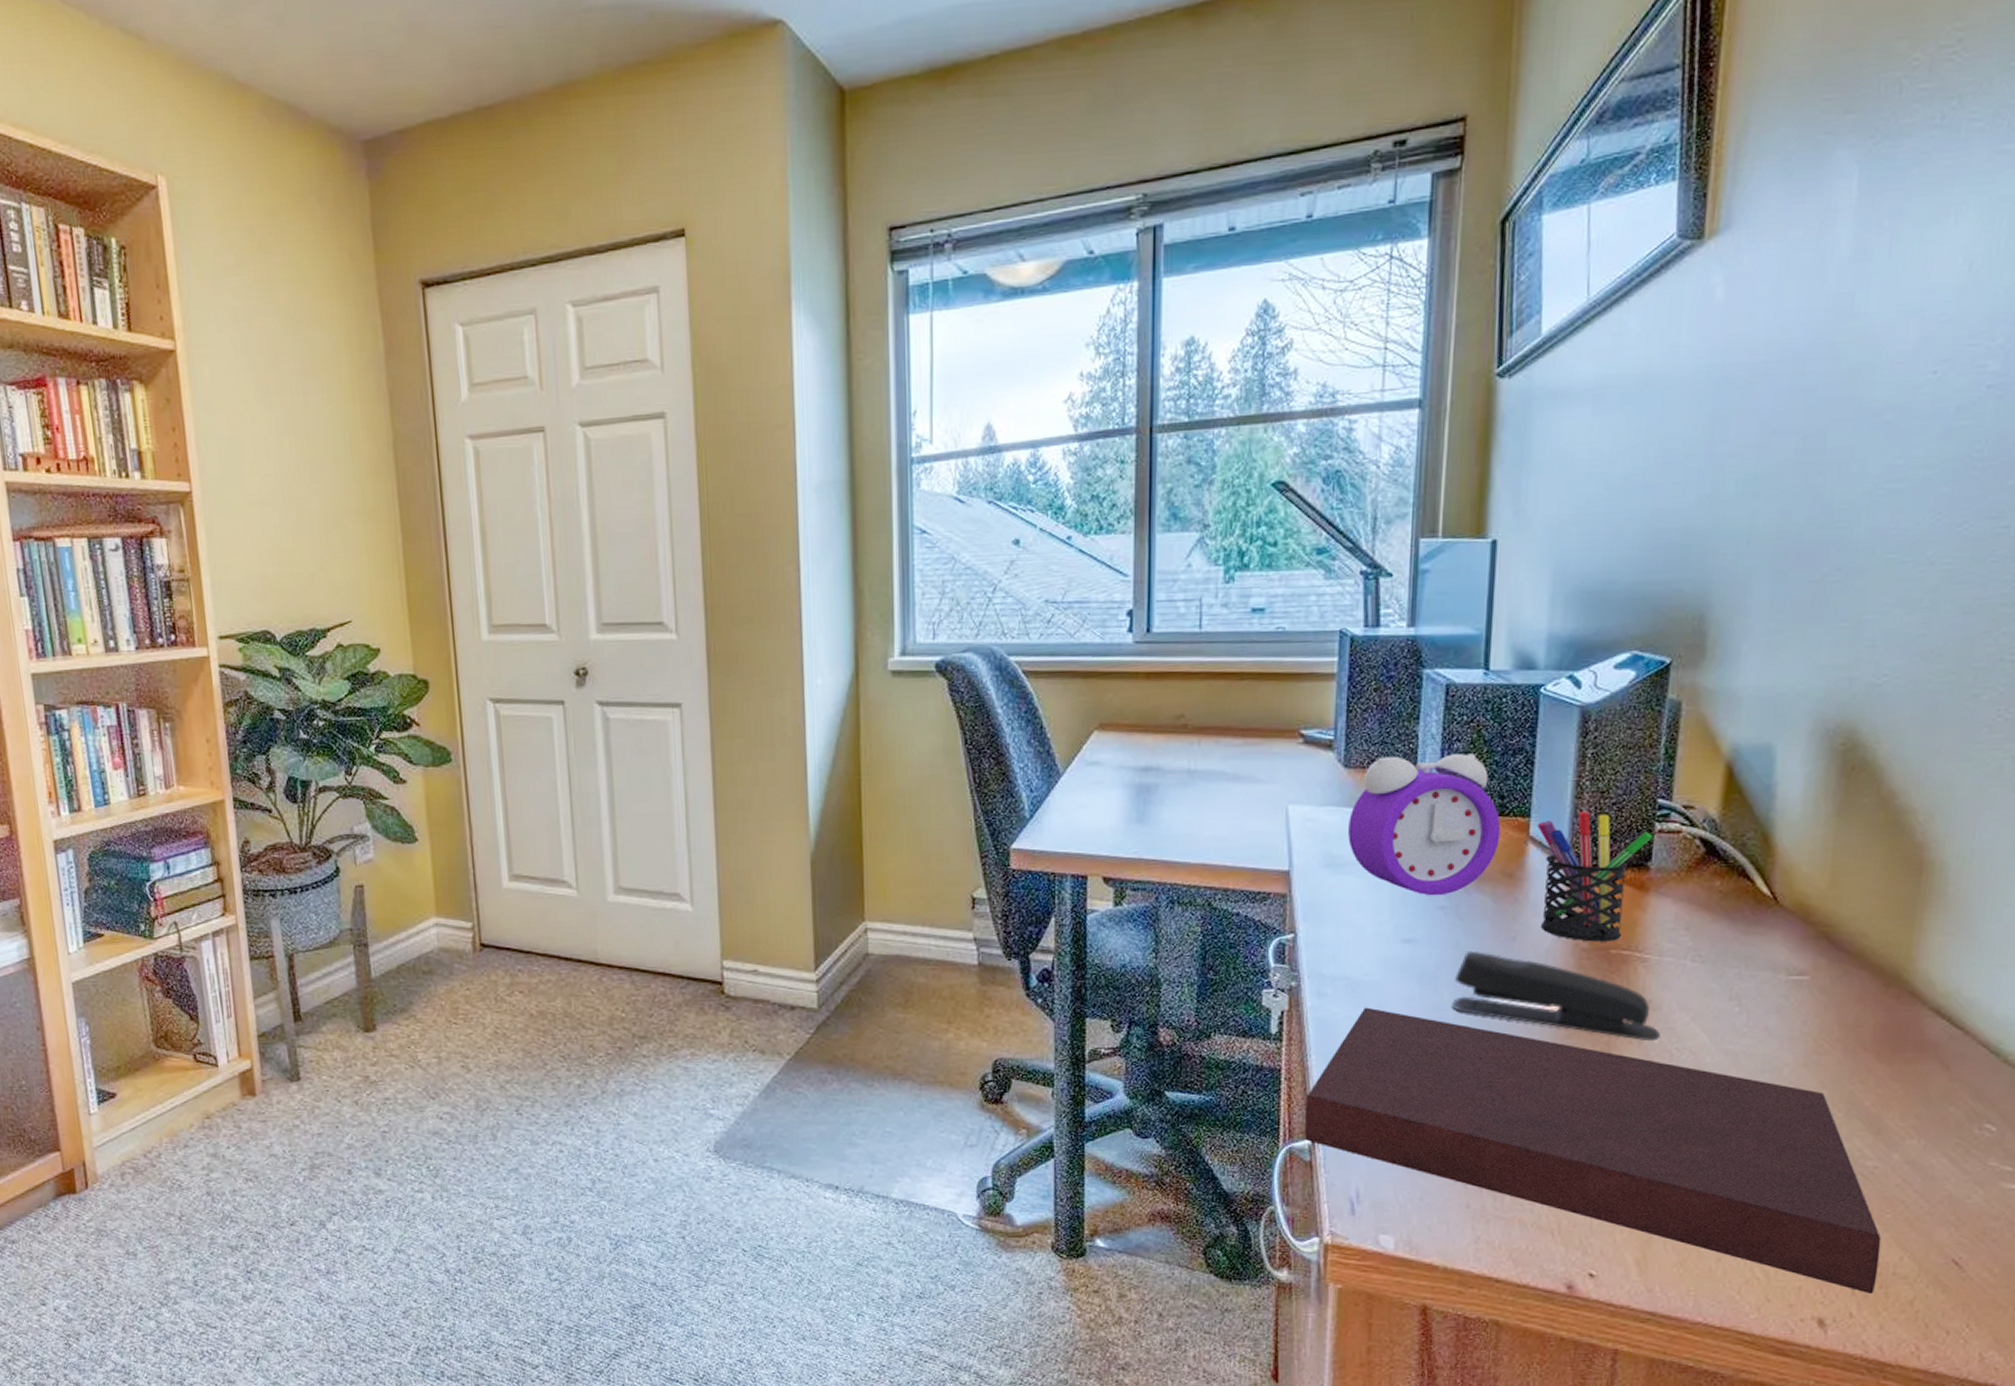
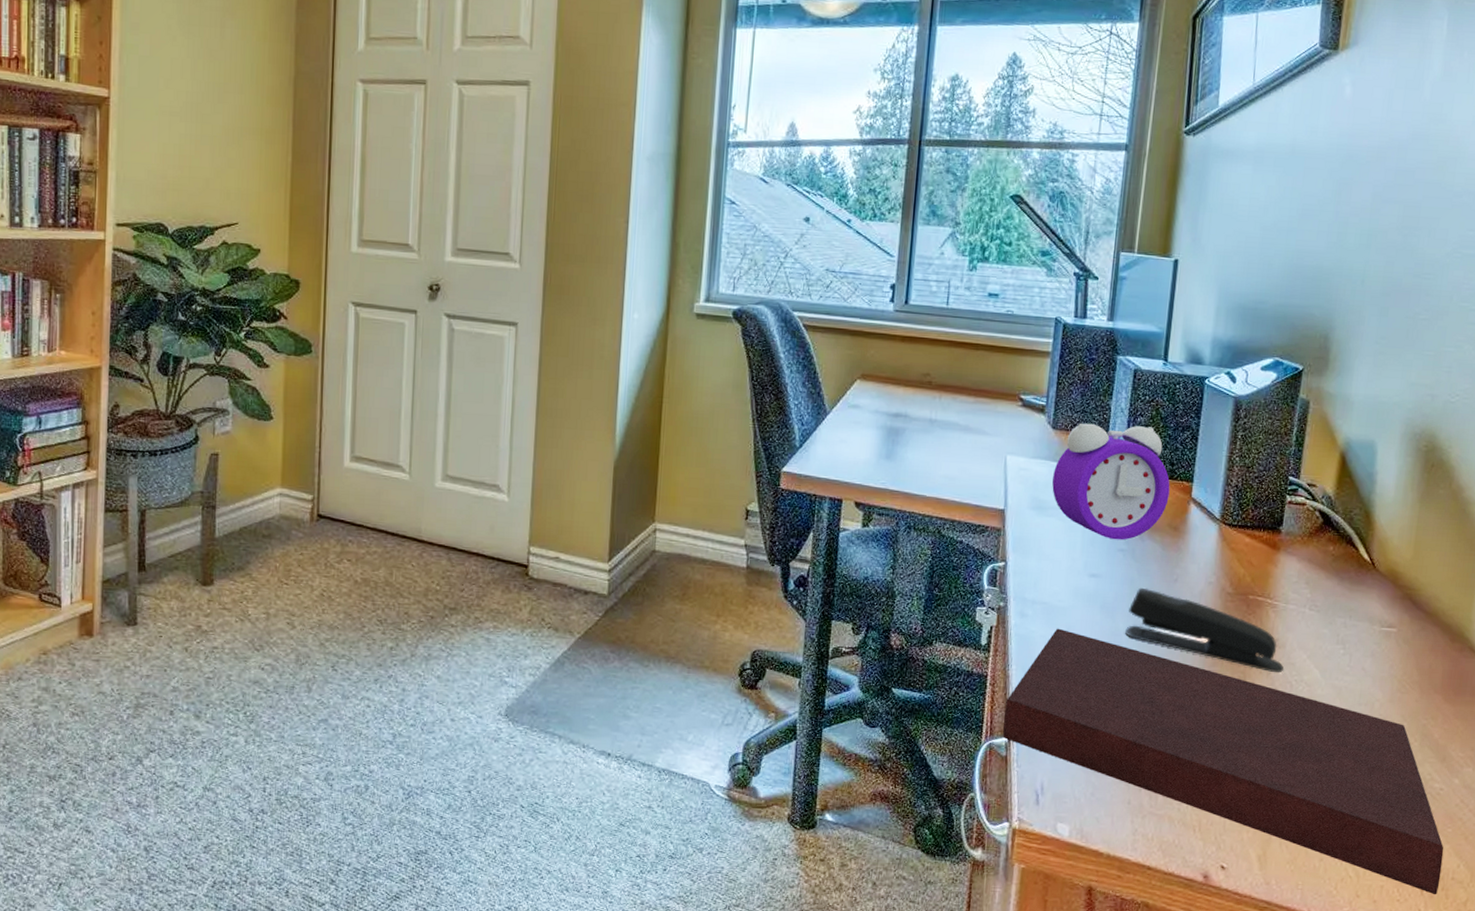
pen holder: present [1536,811,1653,942] -> none [1196,481,1284,589]

